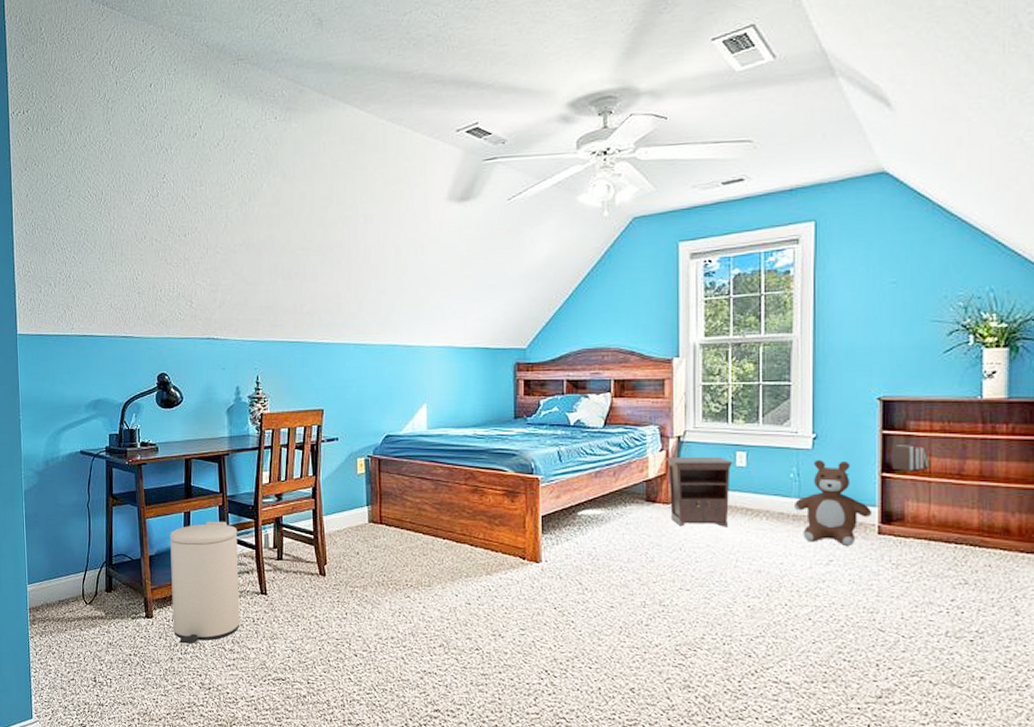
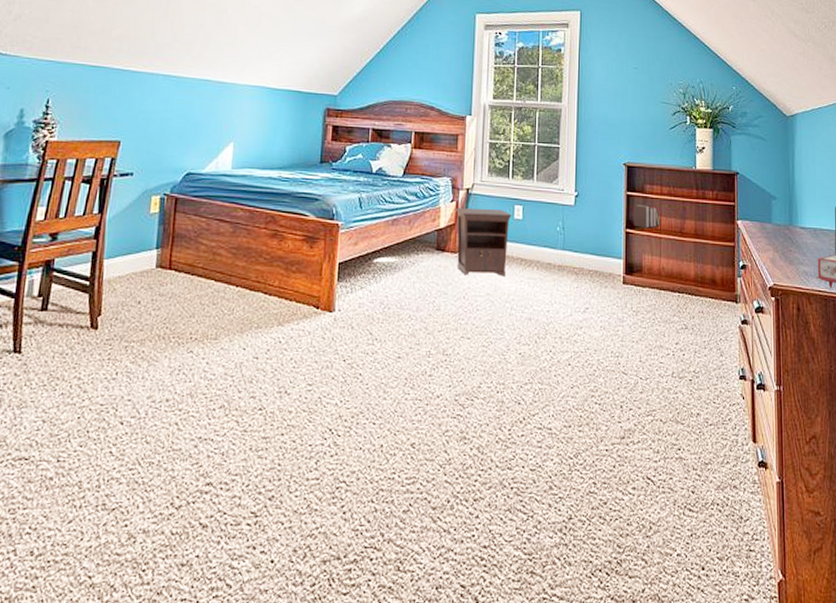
teddy bear: present [793,459,873,546] -> none [559,214,619,294]

